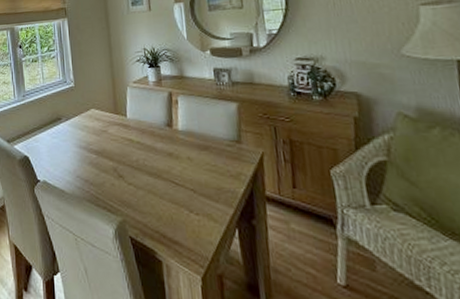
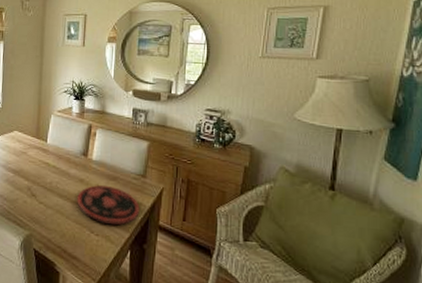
plate: none [168,157,241,201] -> present [77,185,140,225]

